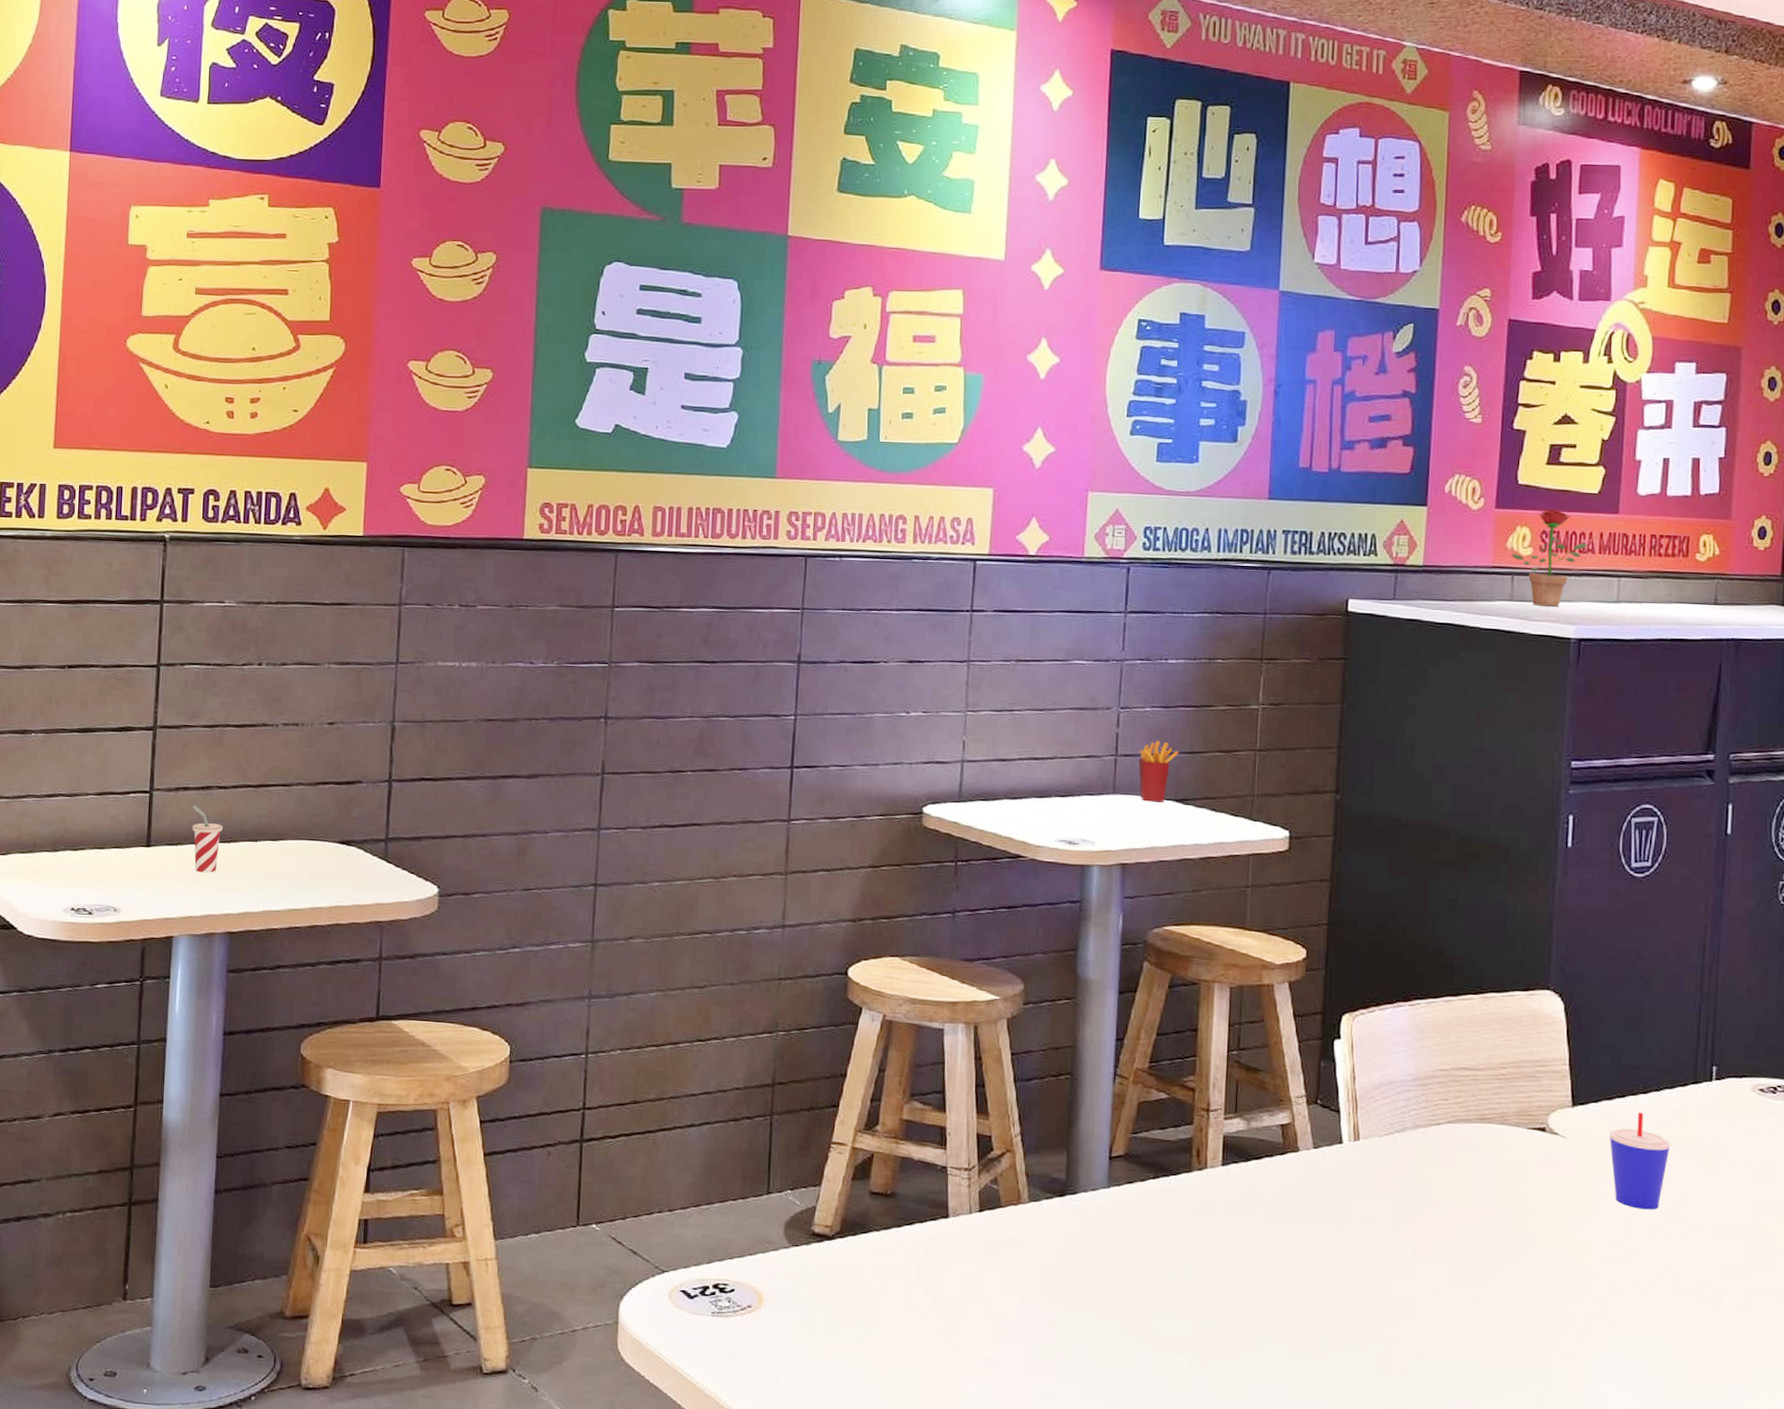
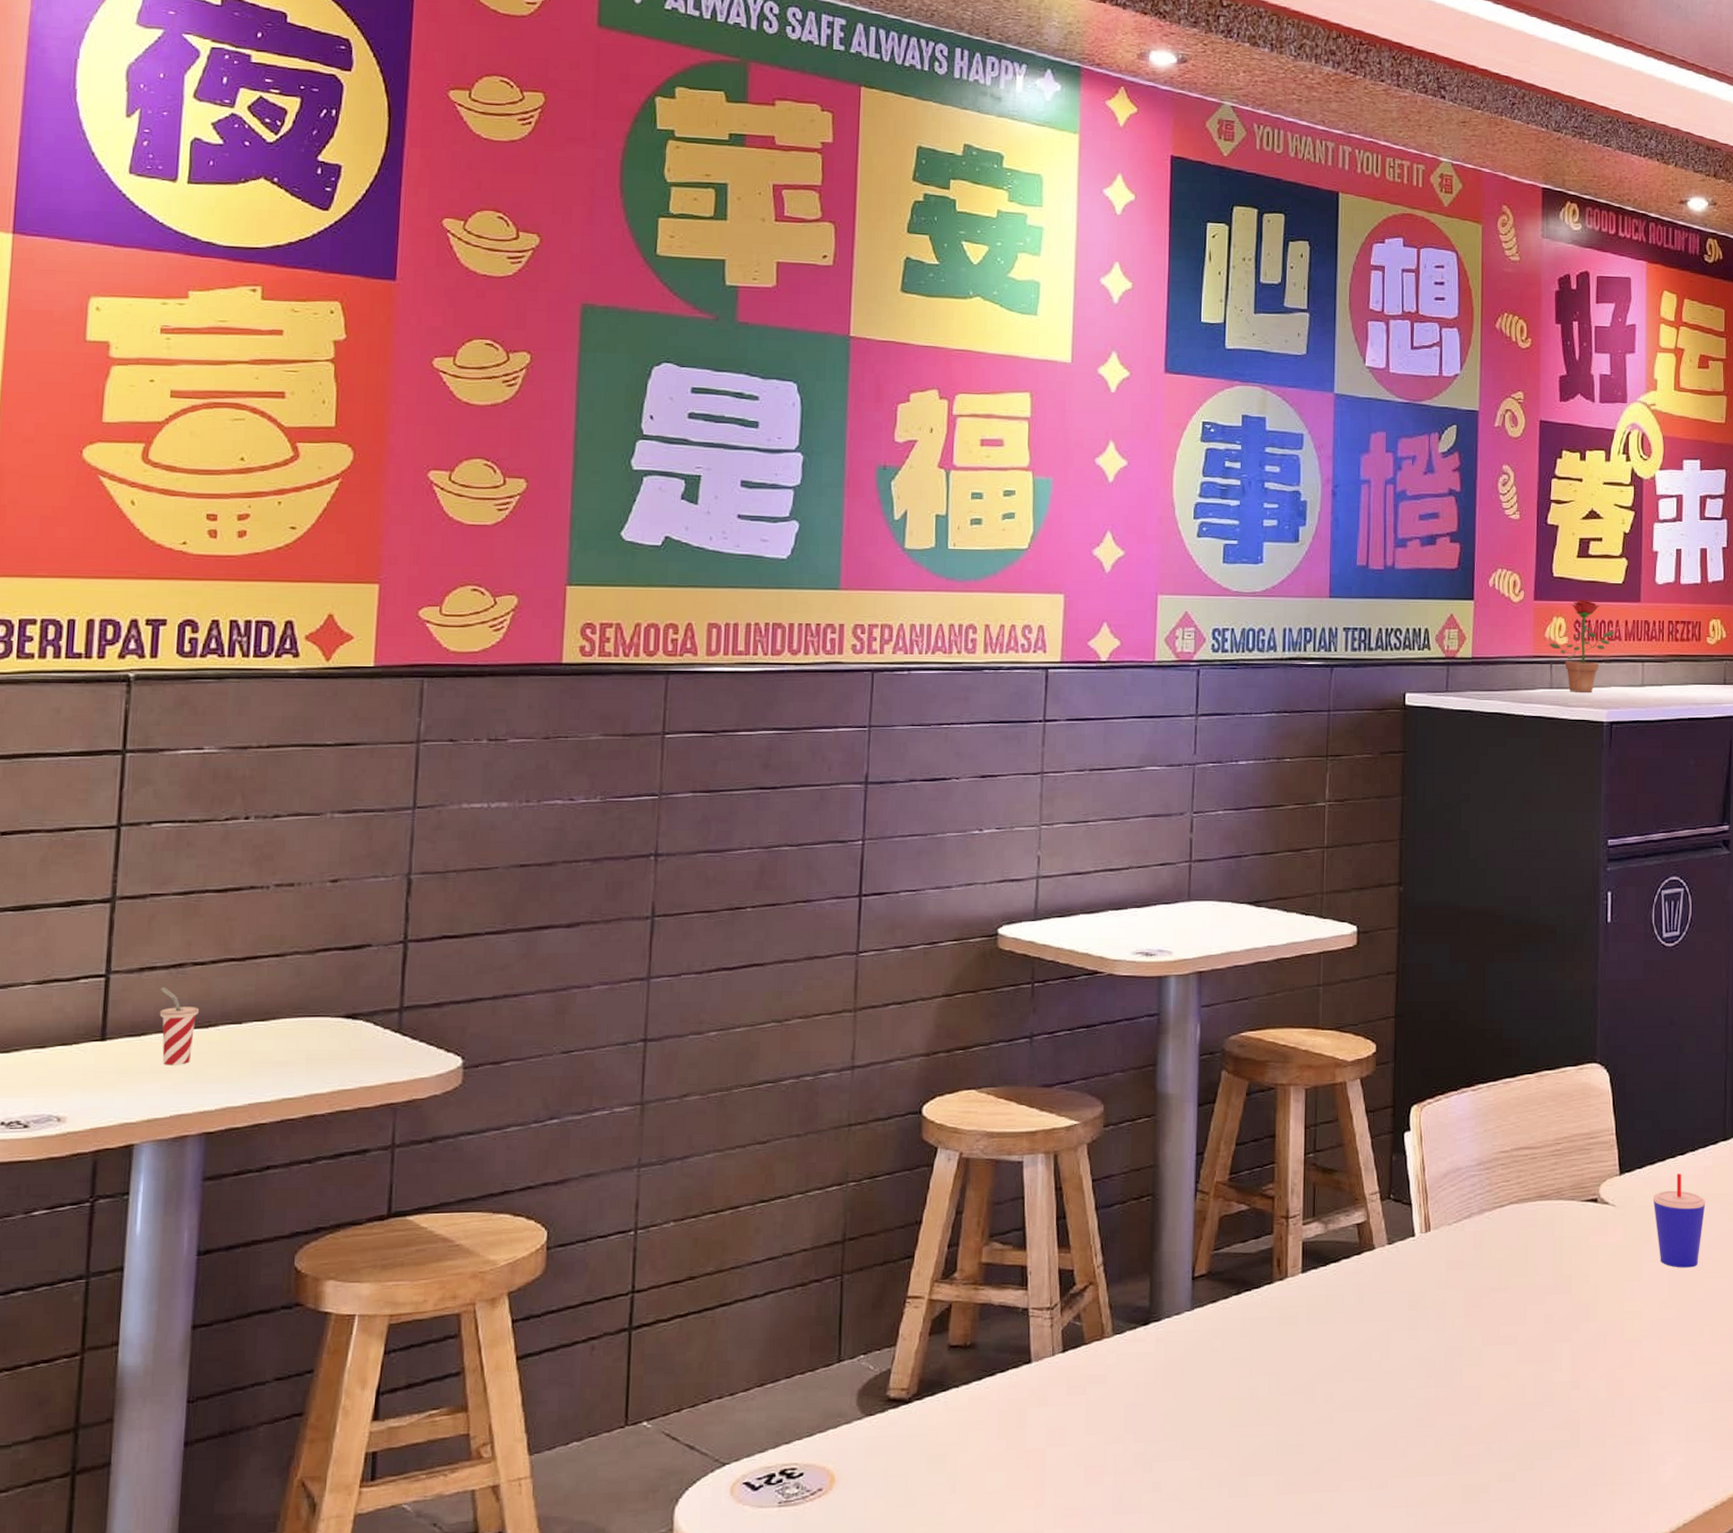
french fries: present [1138,741,1179,803] -> none [1212,844,1251,906]

